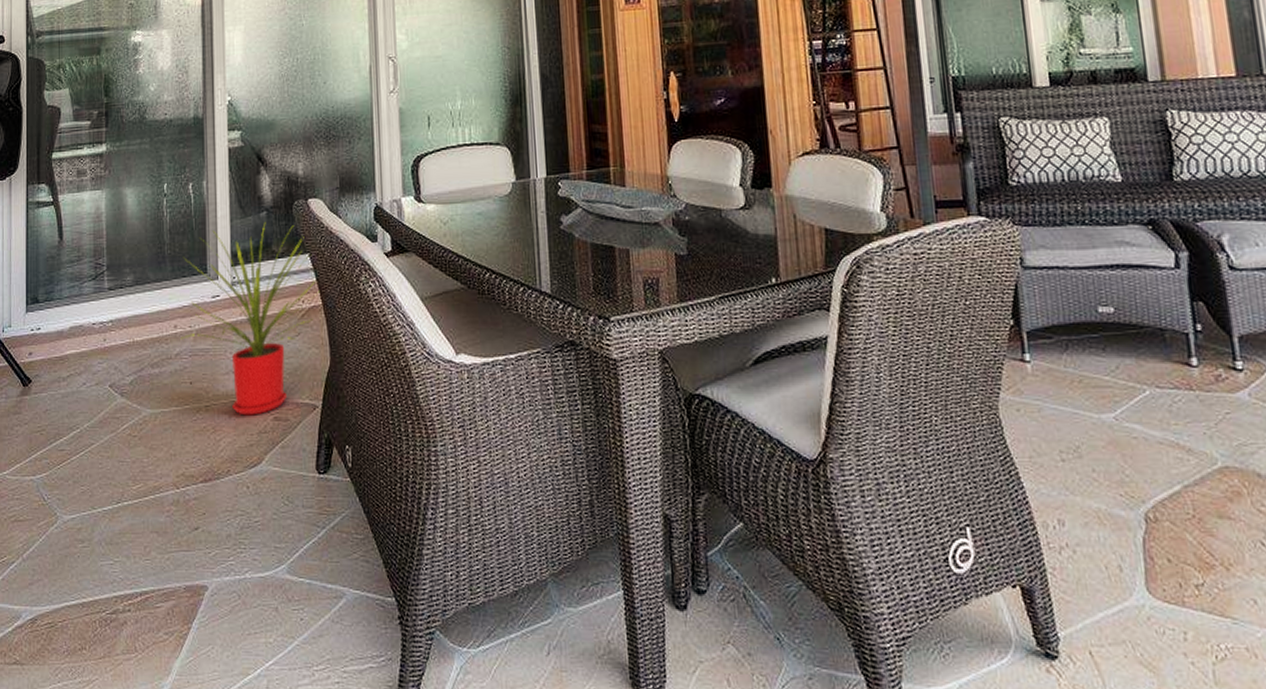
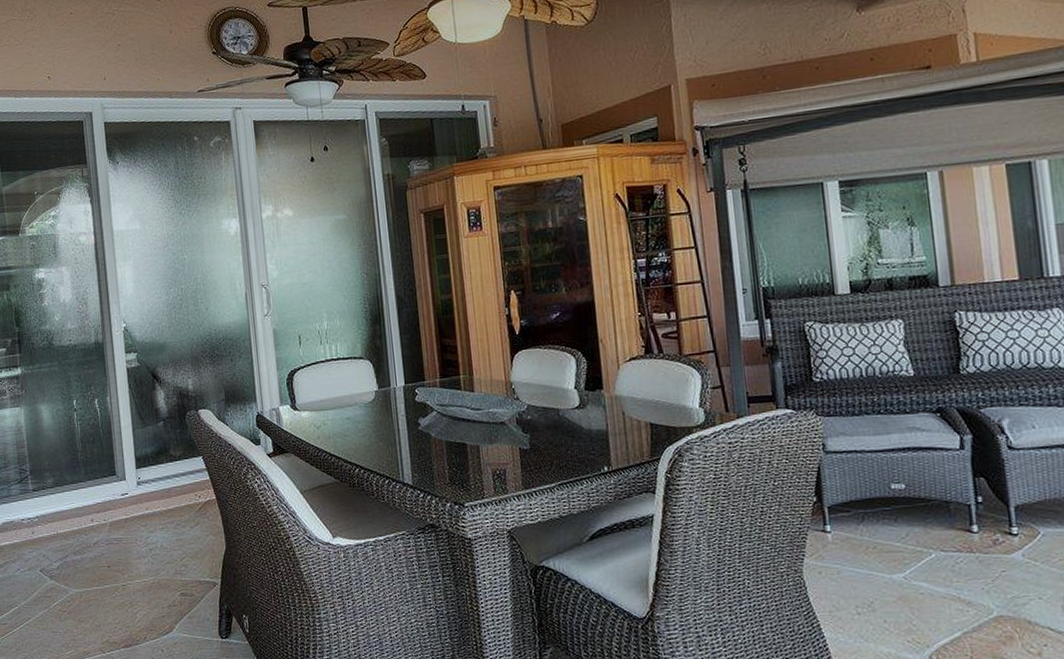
house plant: present [180,222,320,416] -> none [95,431,213,592]

